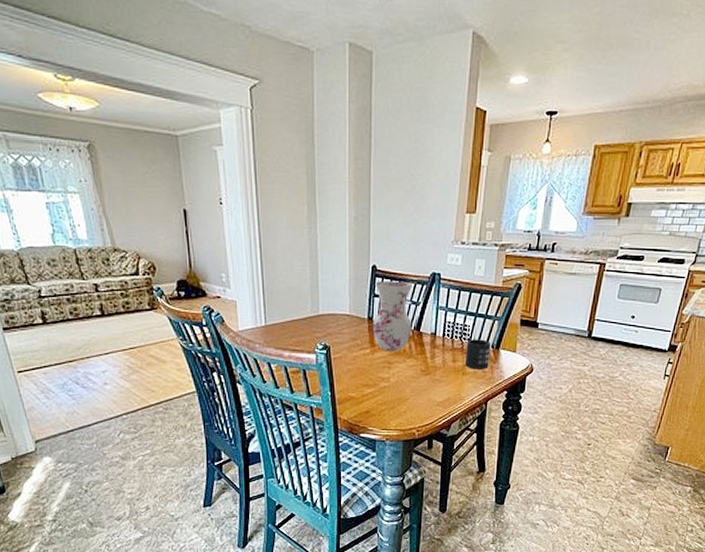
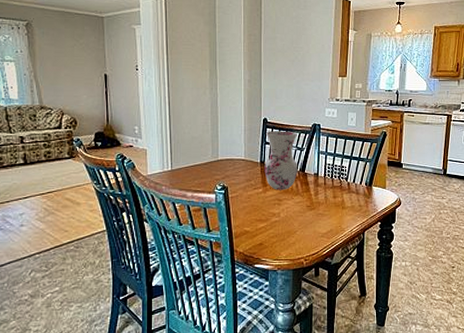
mug: present [464,339,492,369] -> none [343,178,365,204]

